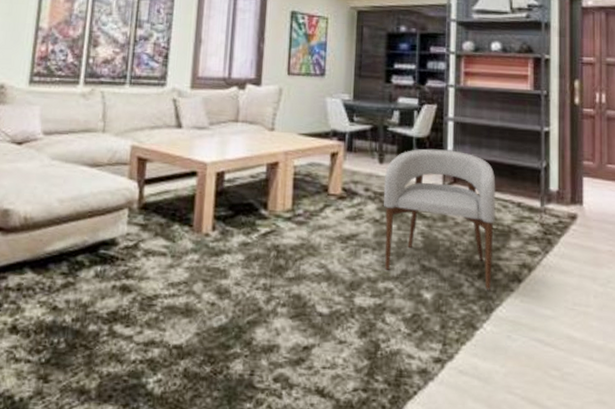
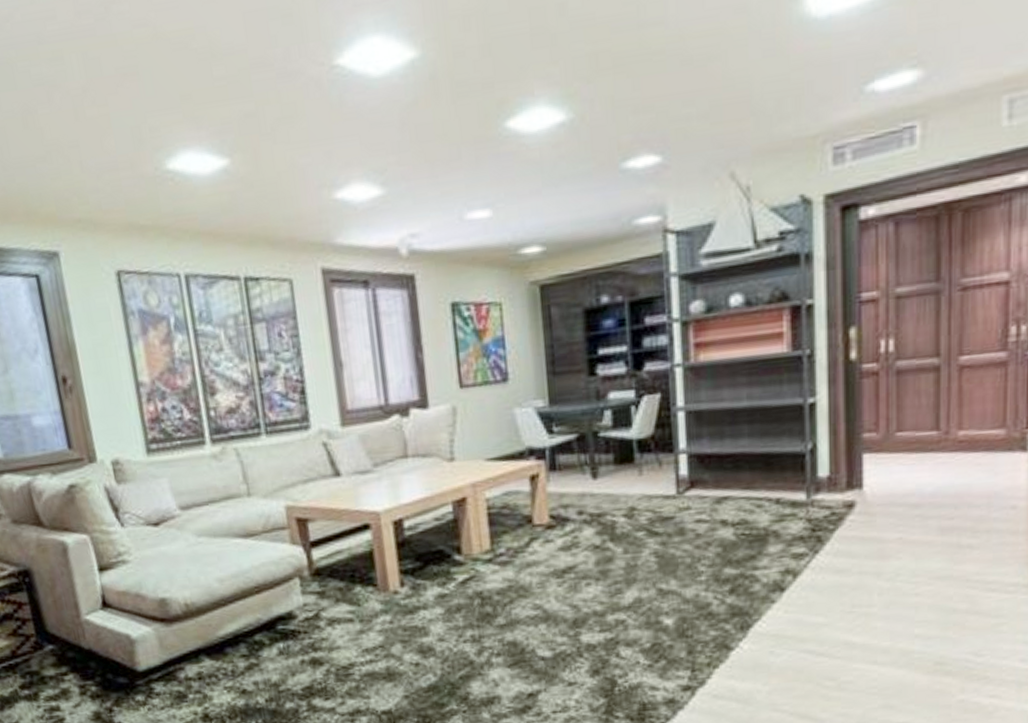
armchair: present [383,148,496,290] -> none [601,448,748,606]

